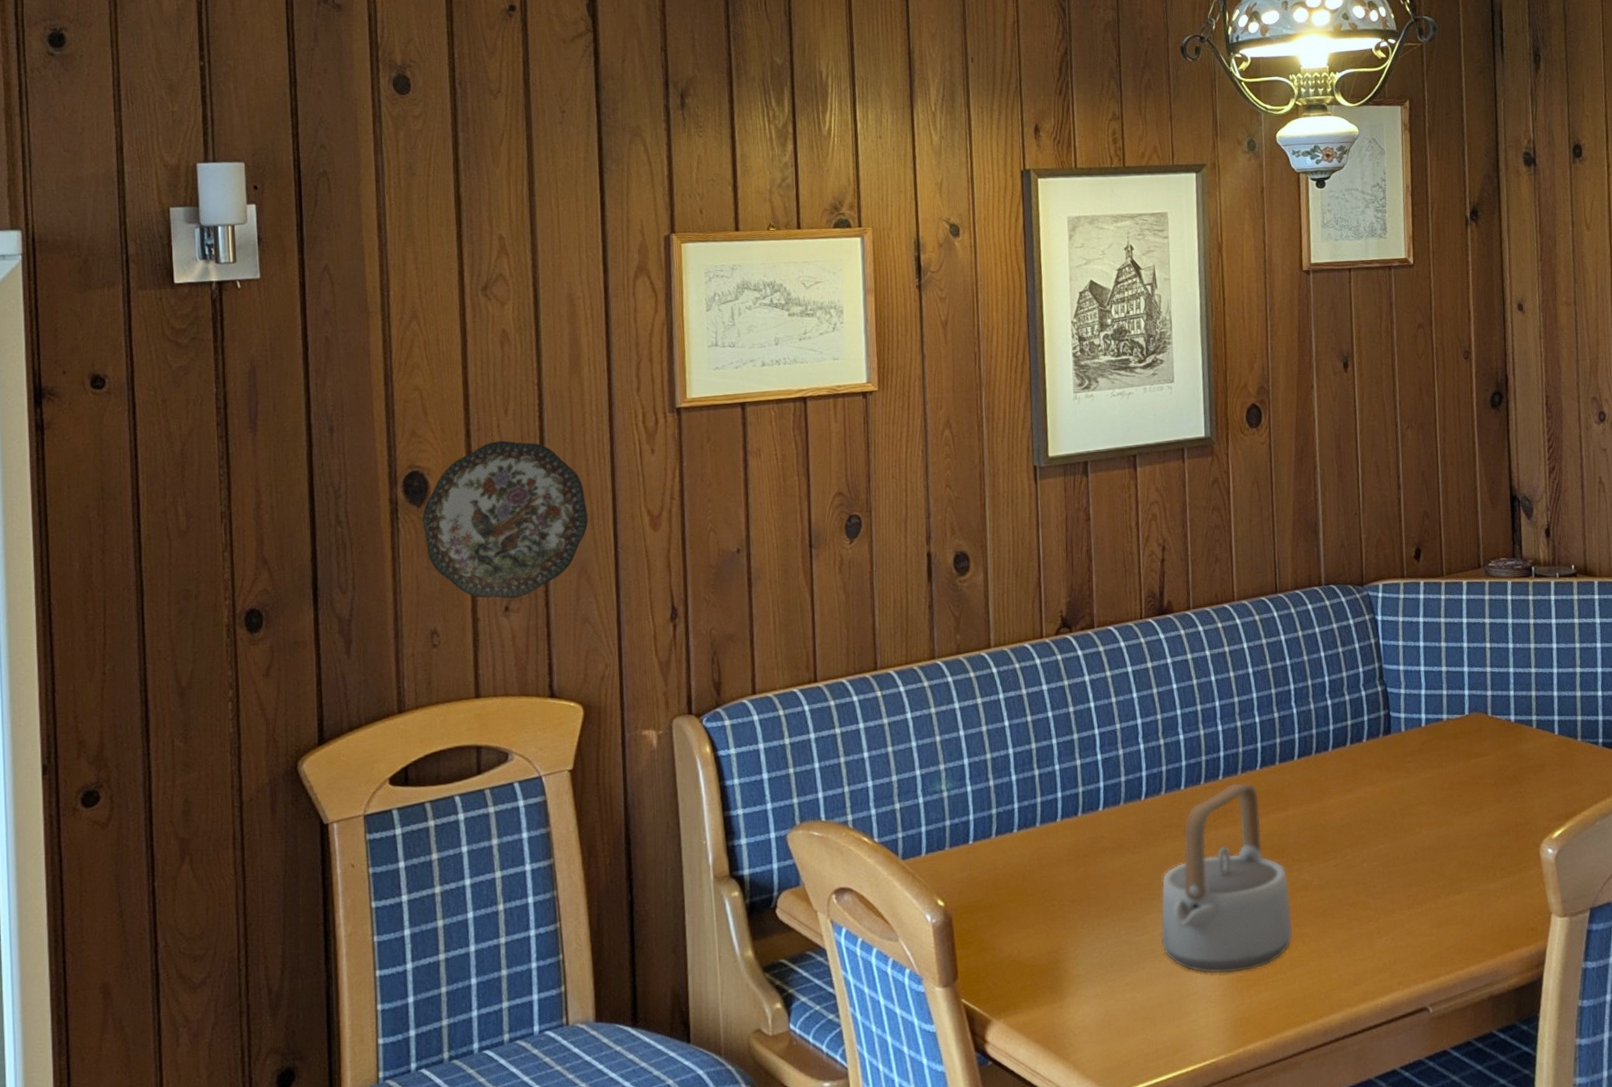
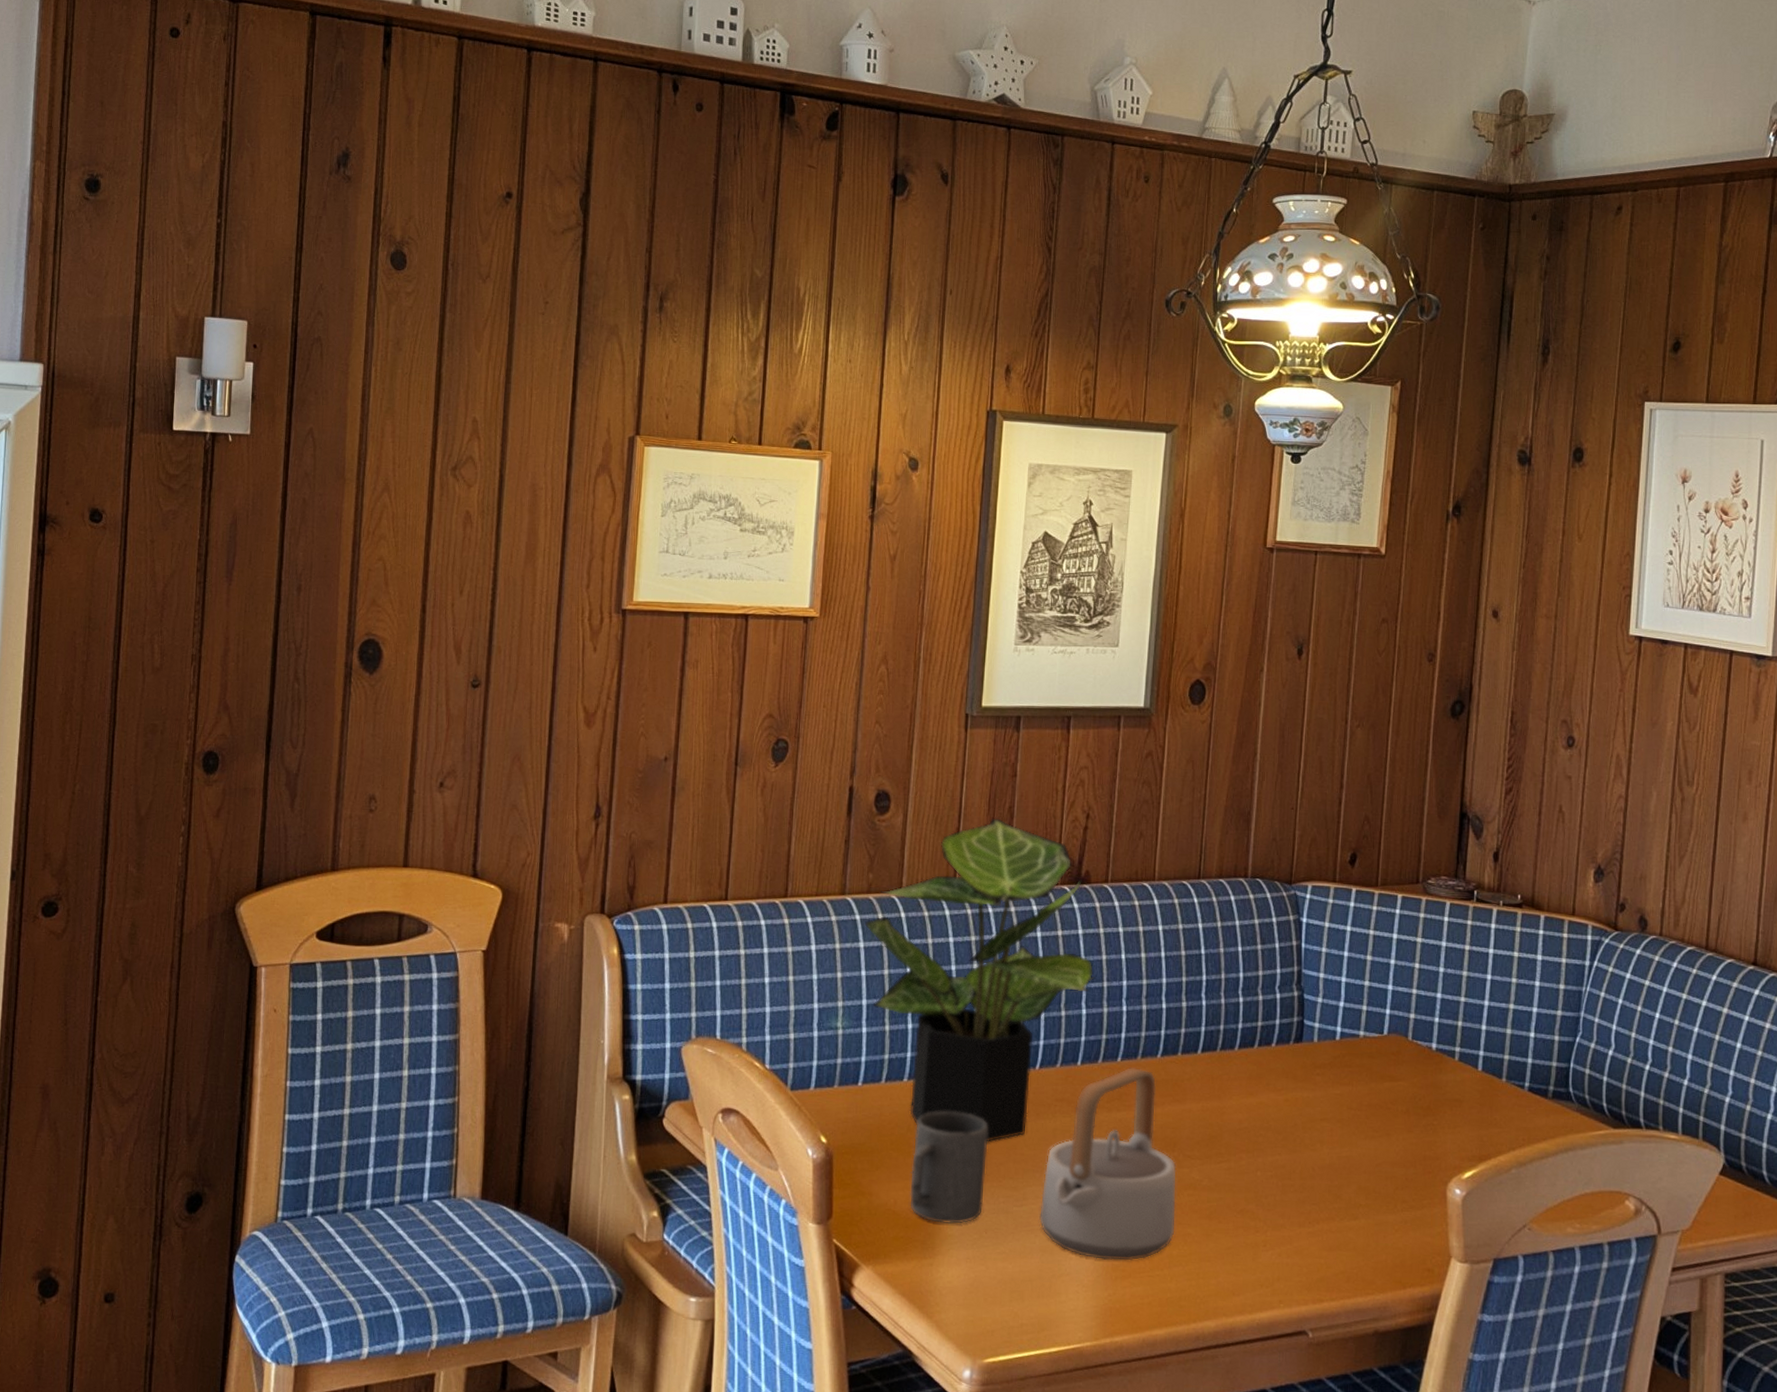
decorative plate: present [422,440,589,599] -> none [373,620,527,775]
potted plant: none [958,562,1189,878] -> present [865,818,1096,1142]
mug: none [1031,853,1105,965] -> present [910,1111,989,1224]

